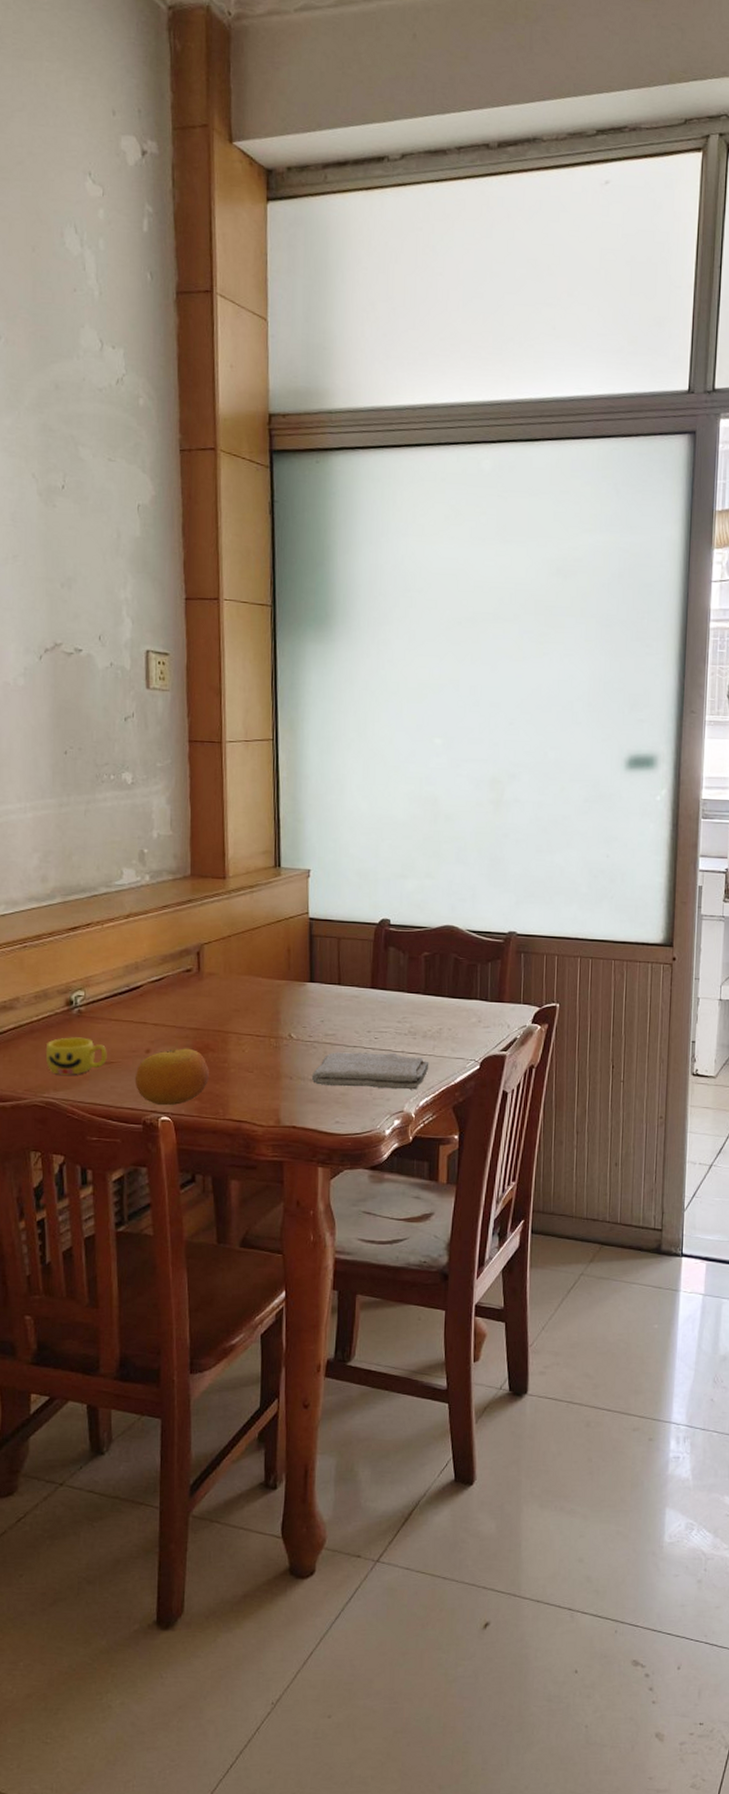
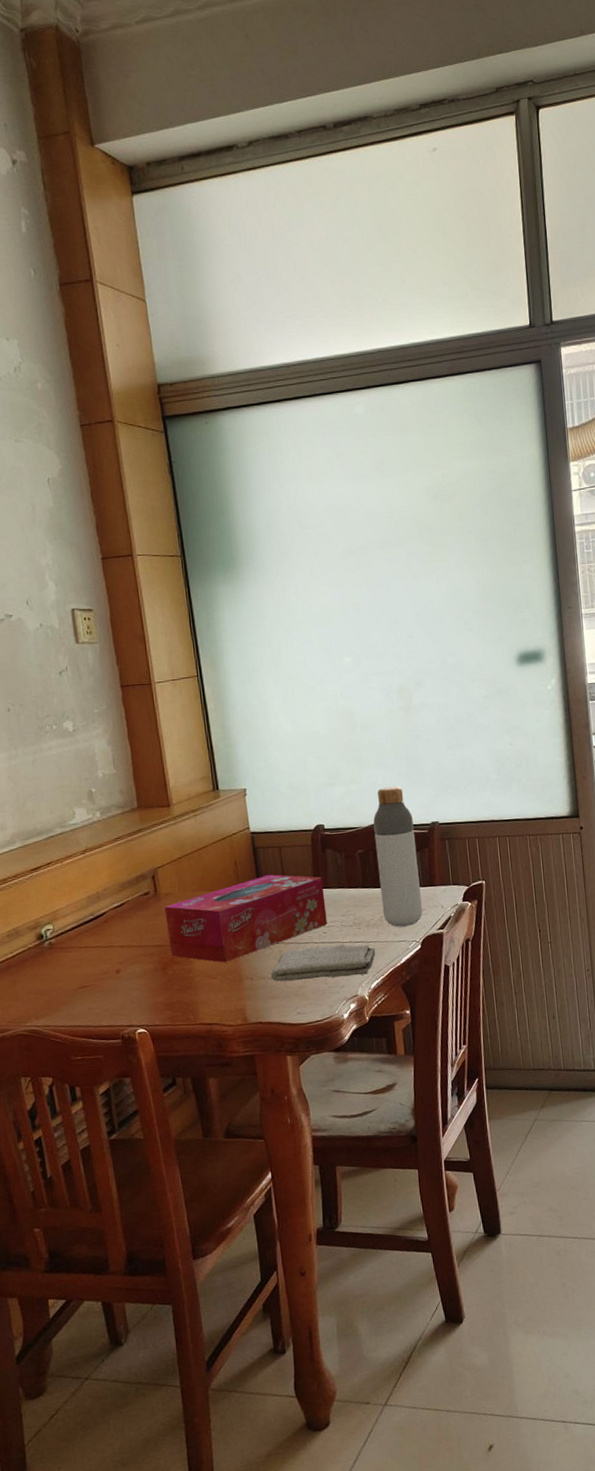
cup: present [45,1037,107,1075] -> none [23,967,81,1004]
fruit: present [134,1048,209,1105] -> none [109,964,177,1019]
tissue box: none [206,966,381,1057] -> present [164,874,327,963]
bottle: none [442,887,489,1043] -> present [373,786,422,927]

